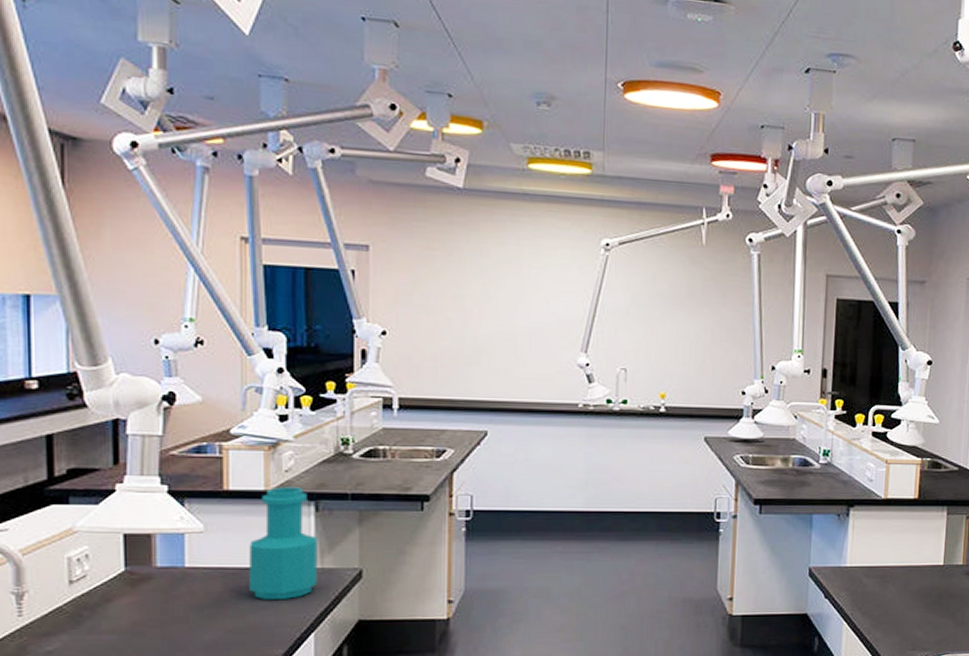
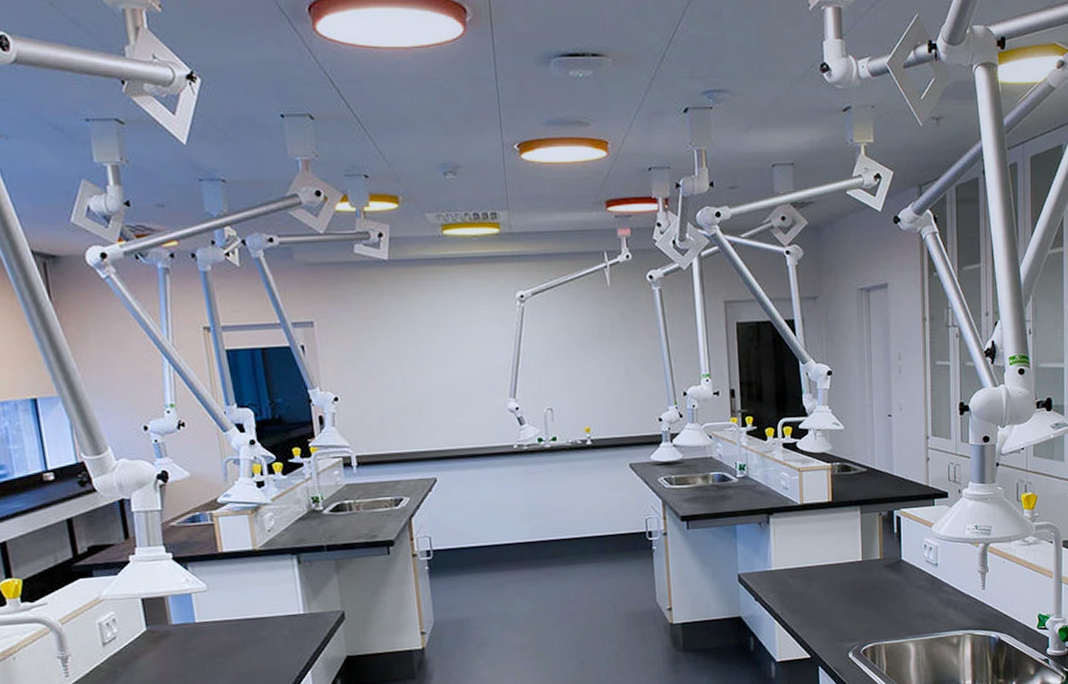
bottle: present [249,487,317,599] -> none [246,544,308,645]

